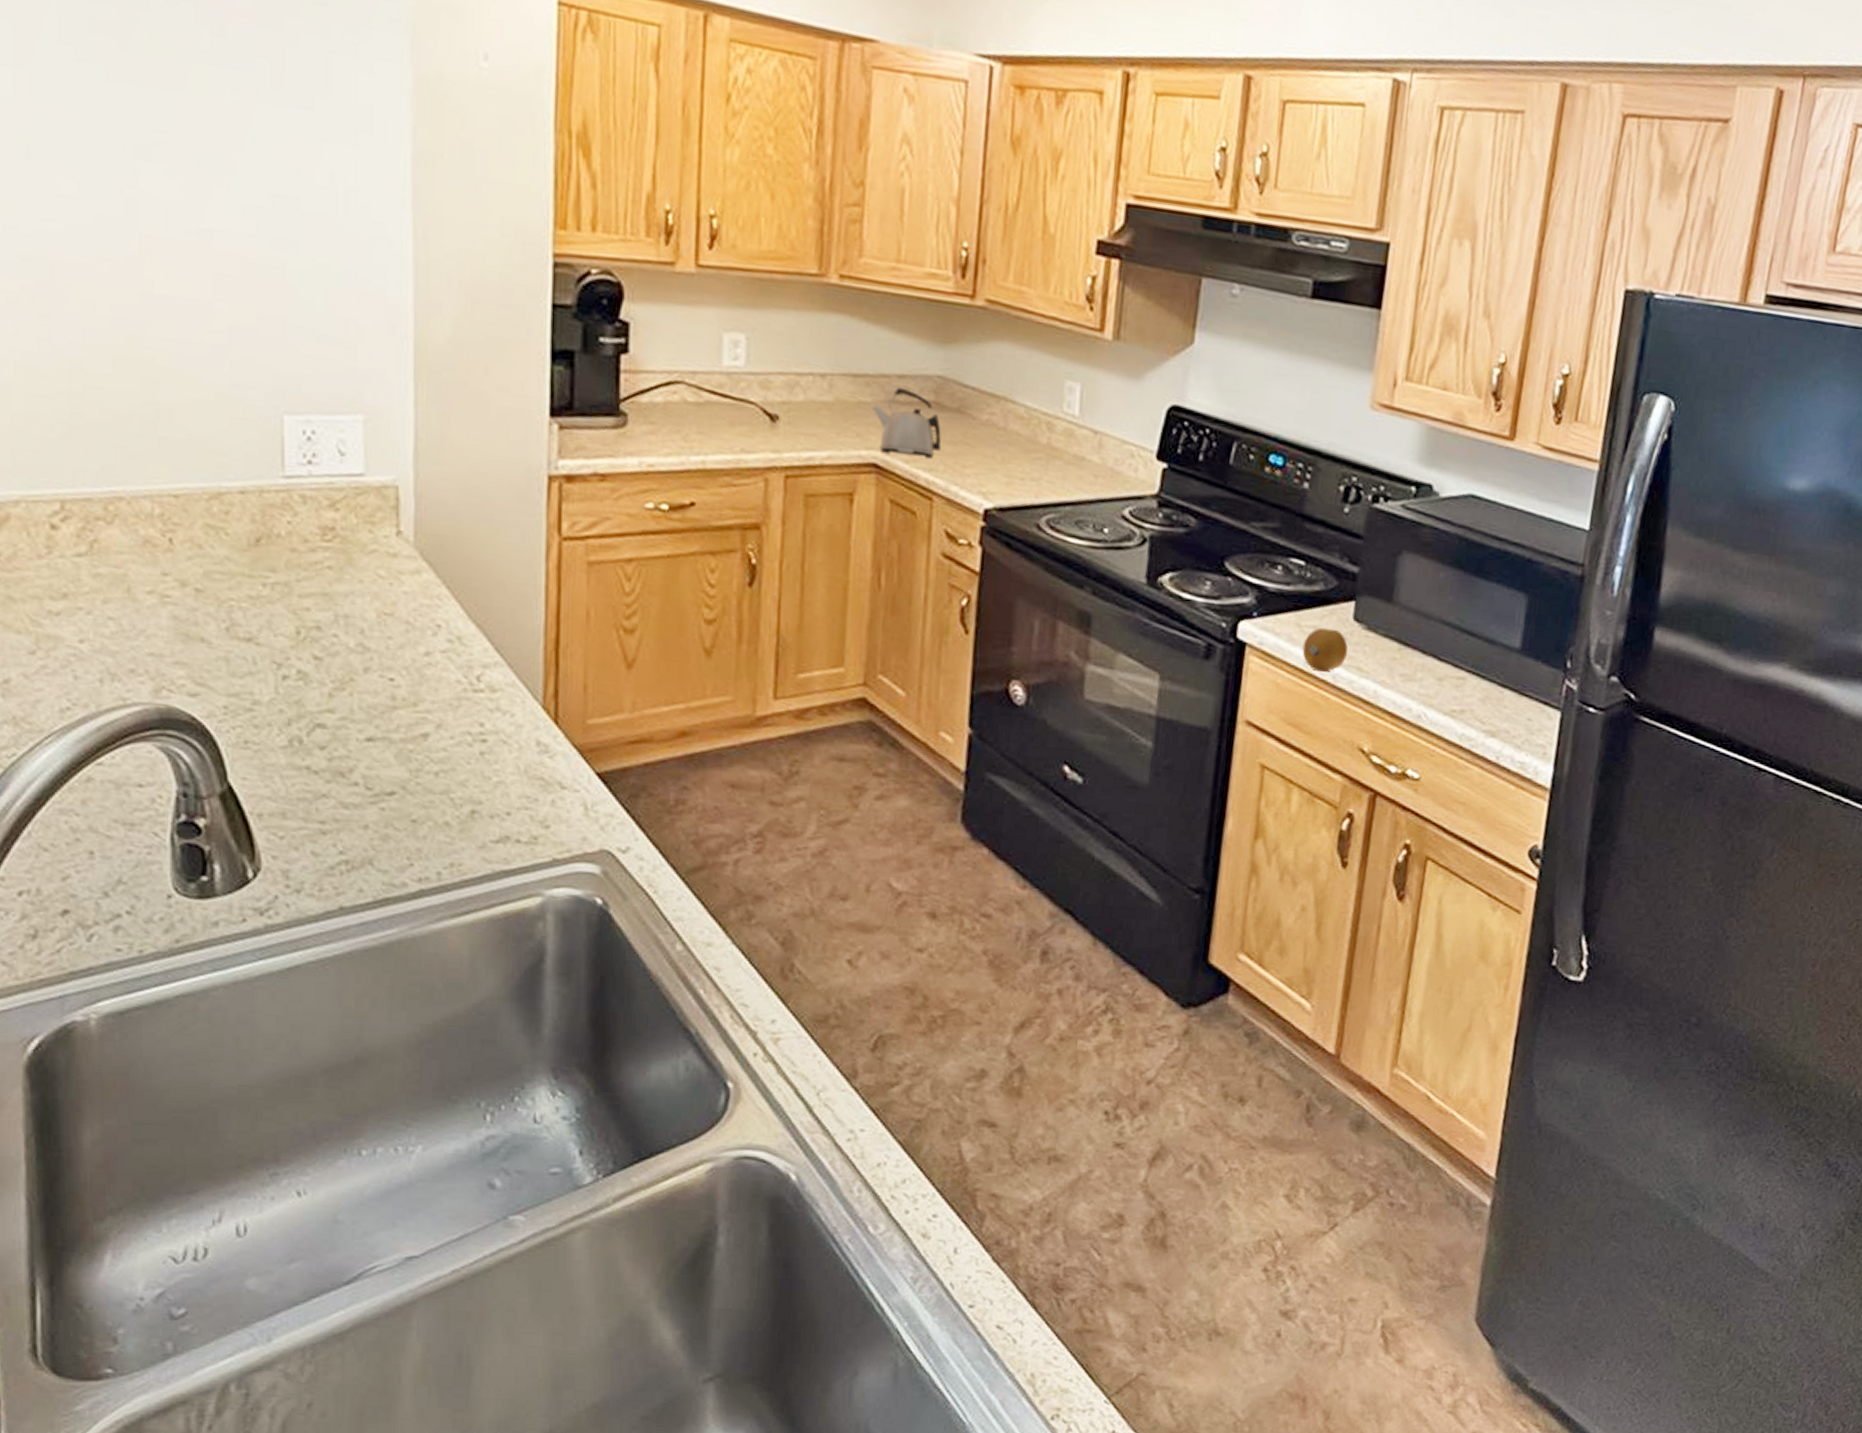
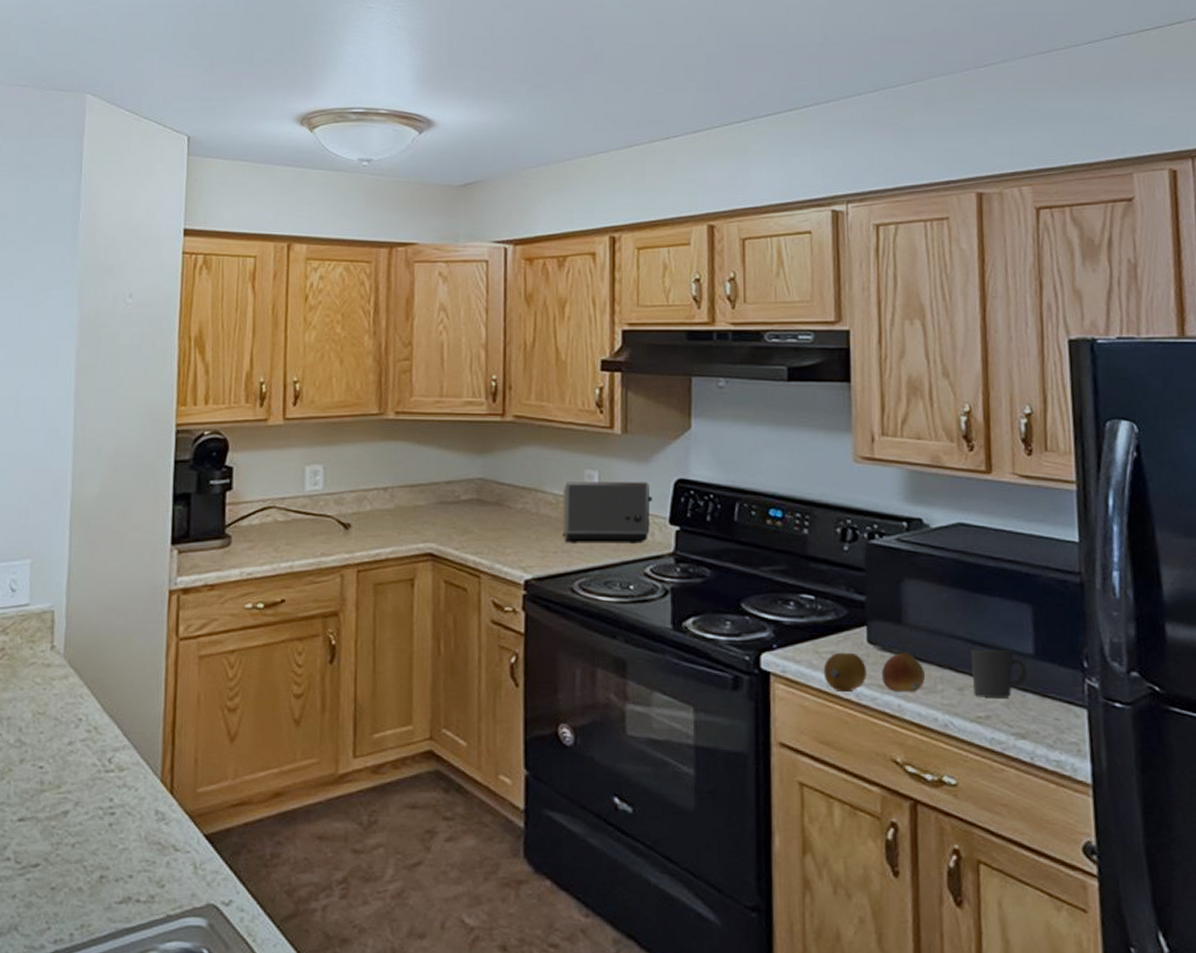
kettle: present [872,386,942,460] -> none [426,490,485,545]
toaster: none [1031,393,1140,480] -> present [561,482,652,545]
fruit: none [1362,634,1408,679] -> present [881,653,926,692]
mug: none [1452,637,1511,693] -> present [971,649,1028,697]

